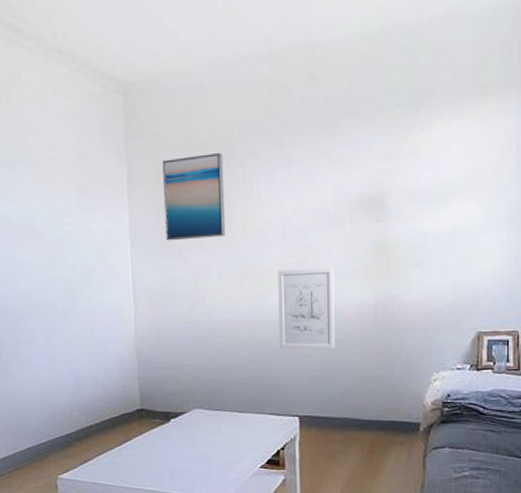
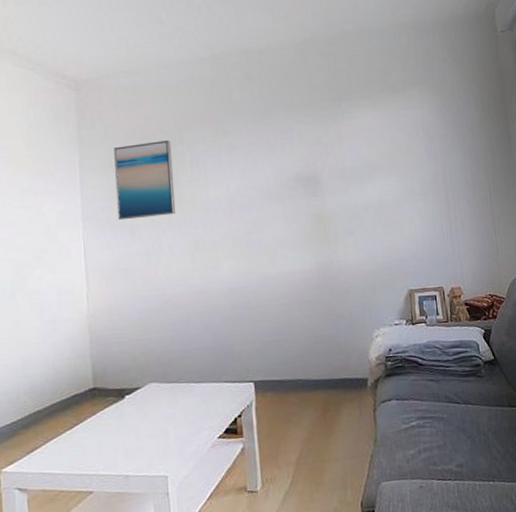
wall art: present [277,268,335,350] -> none [226,239,284,317]

